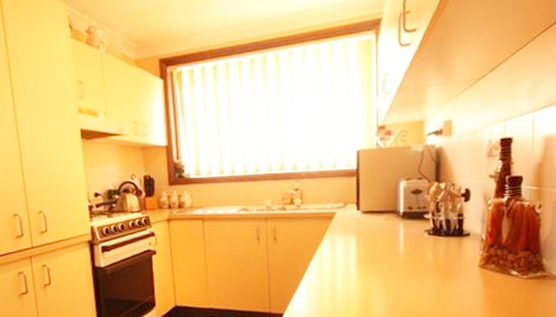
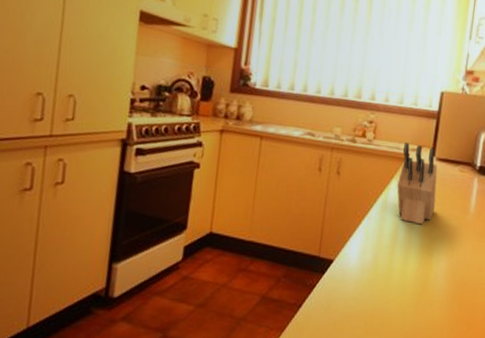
knife block: none [329,201,366,273] -> present [397,142,438,225]

